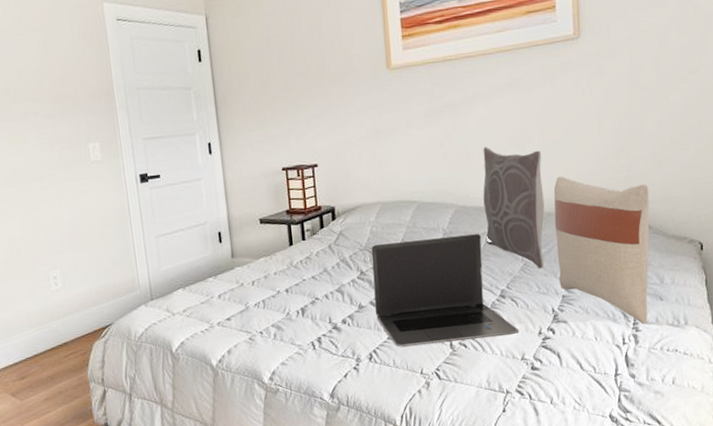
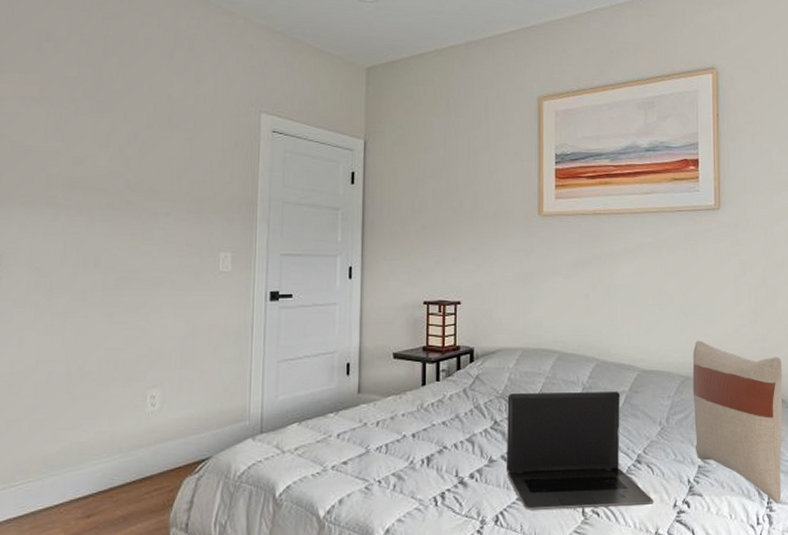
pillow: present [483,147,544,269] -> none [624,303,683,435]

